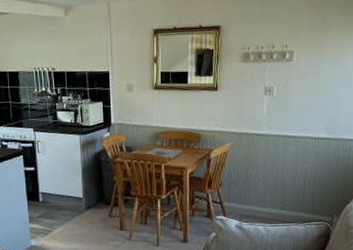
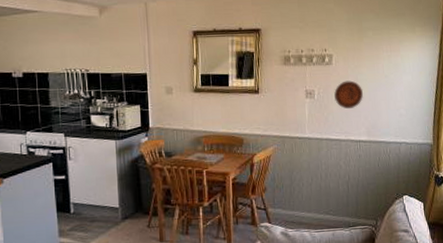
decorative plate: none [294,77,325,107] -> present [334,80,364,110]

